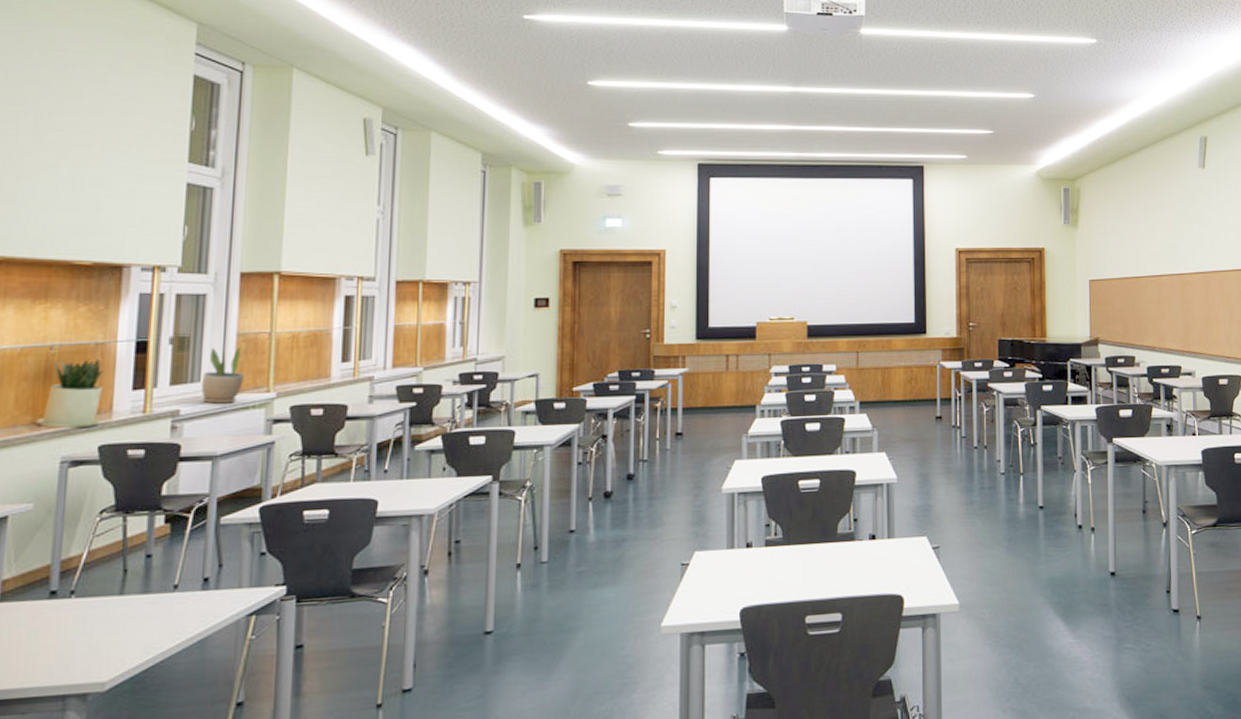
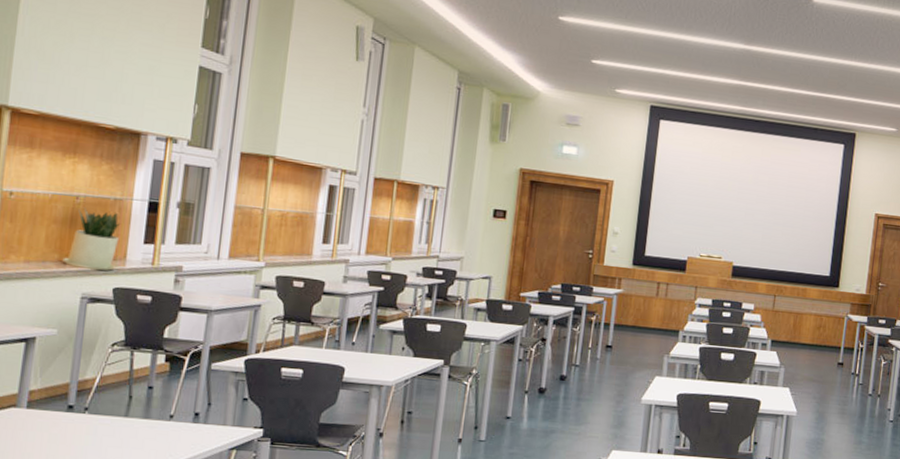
potted plant: present [201,347,244,404] -> none [201,216,238,267]

